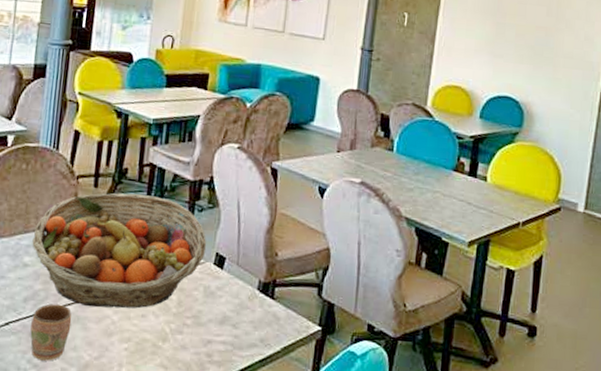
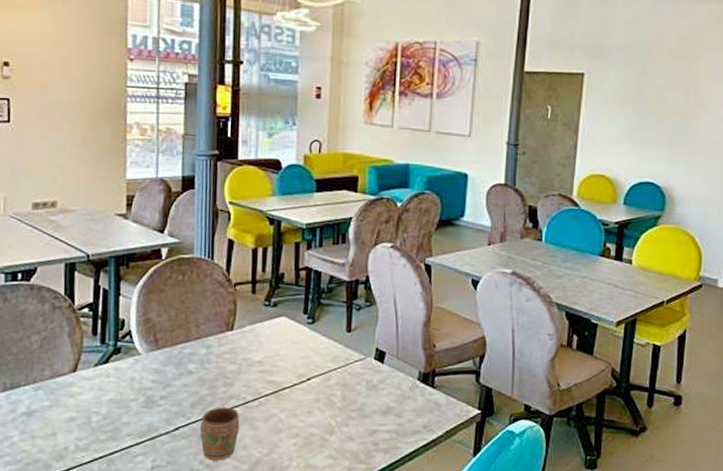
fruit basket: present [32,193,207,309] -> none [195,297,367,408]

